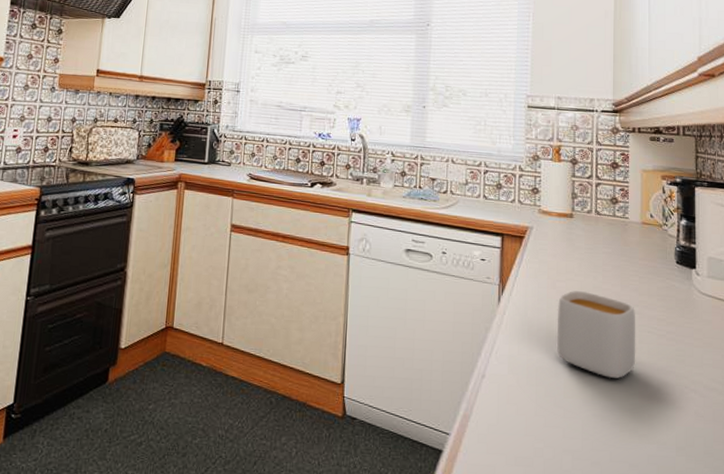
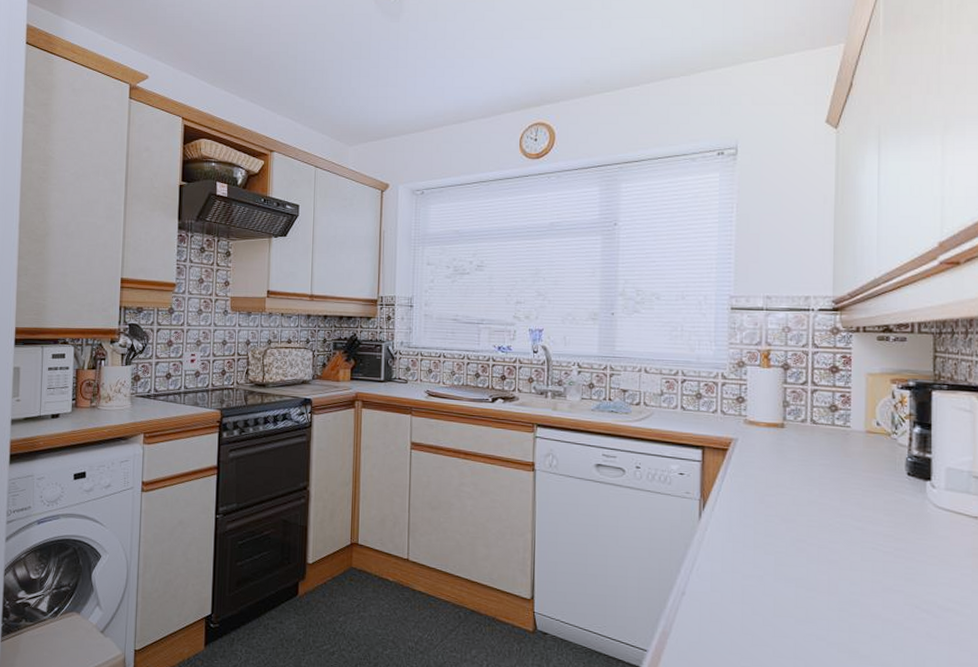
mug: present [557,291,636,378] -> none [766,505,858,597]

